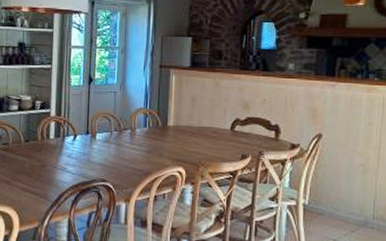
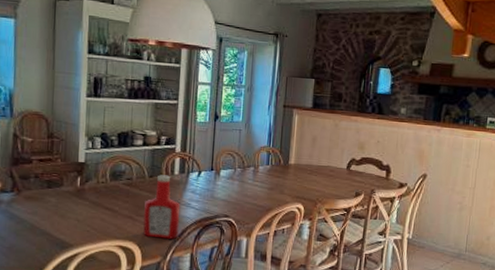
ketchup bottle: none [19,139,57,204] -> present [143,175,181,239]

